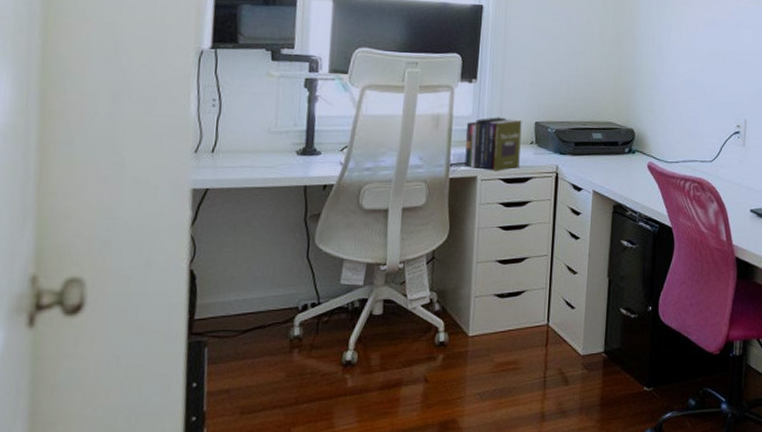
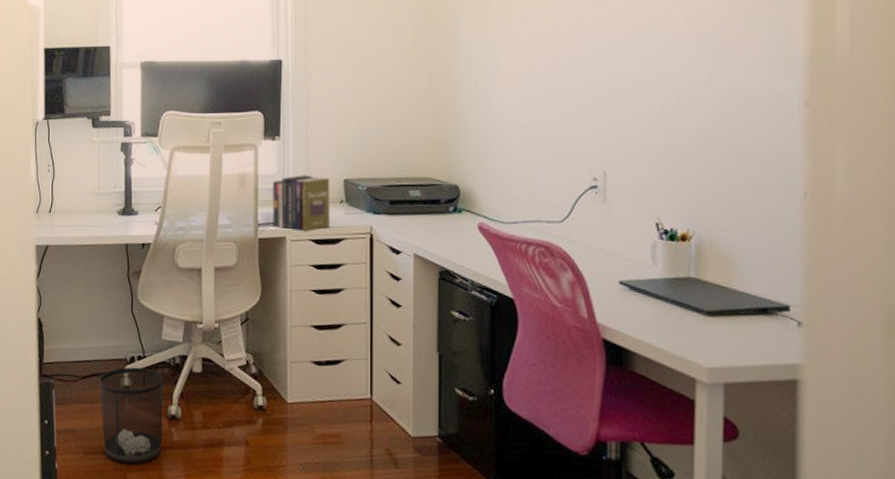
waste bin: none [263,315,340,419] -> present [98,367,164,464]

